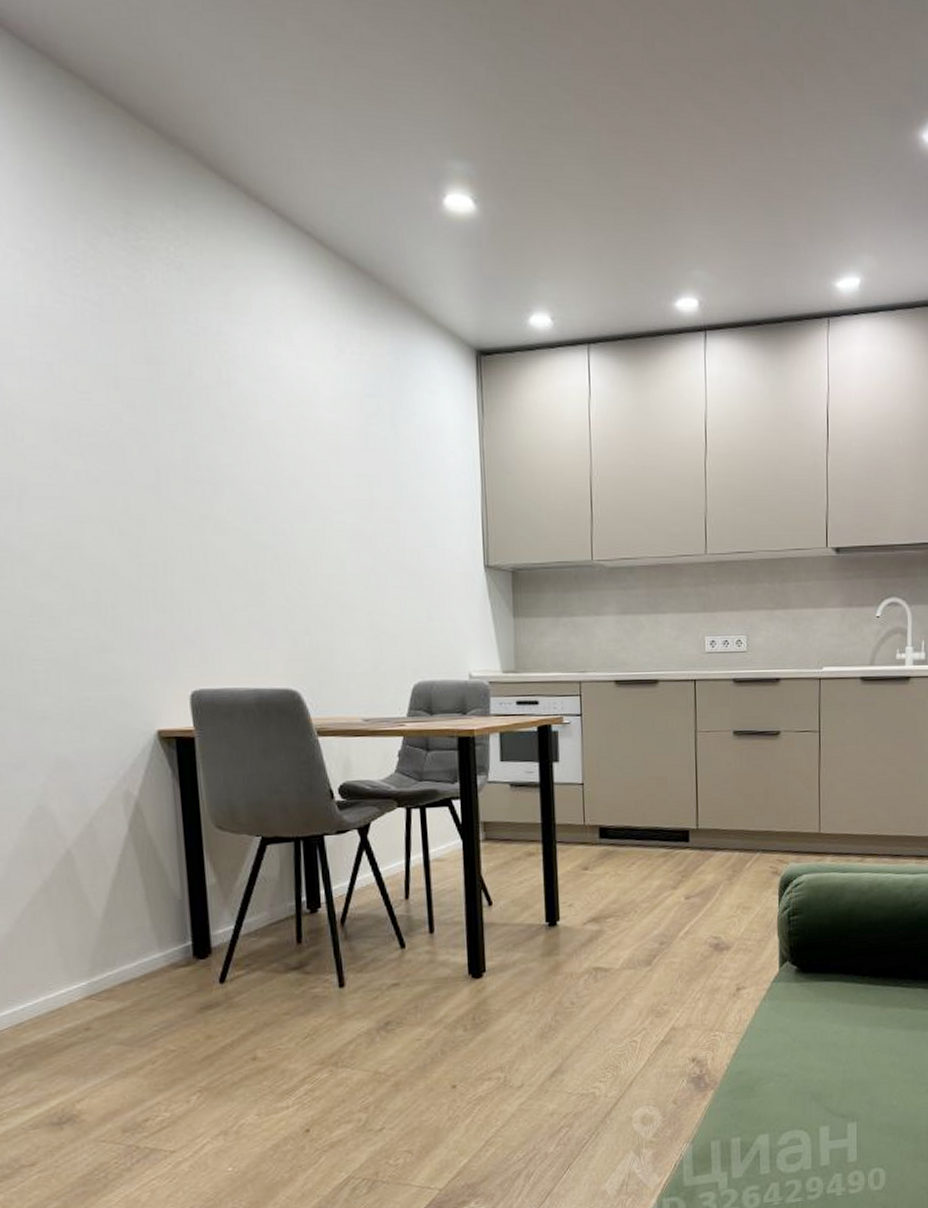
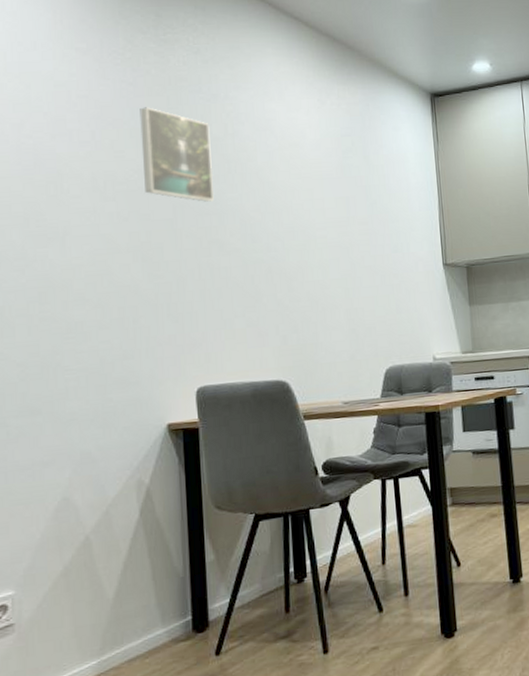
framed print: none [108,336,207,467] -> present [140,107,215,202]

